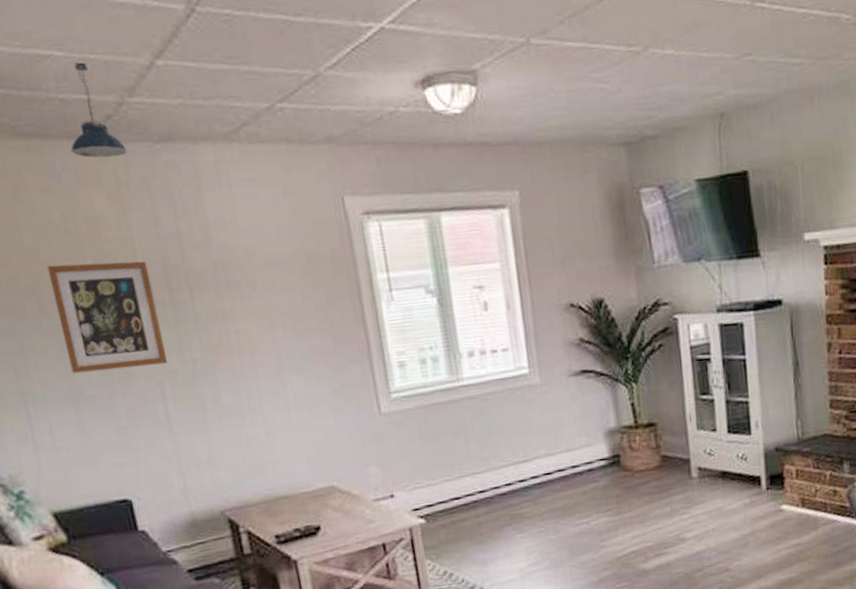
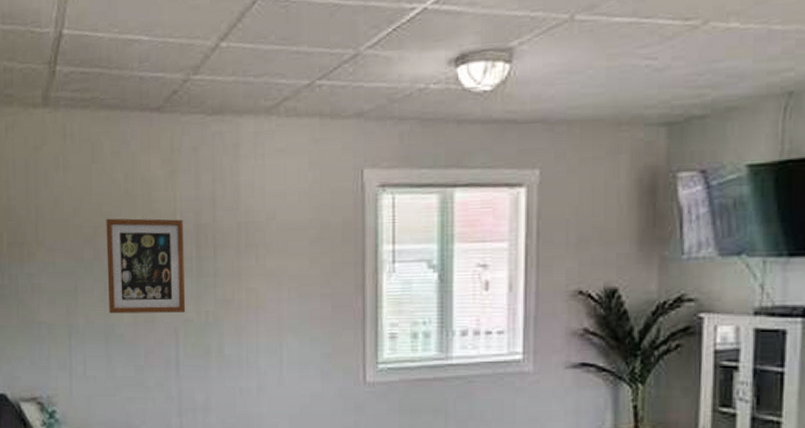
pendant light: present [71,62,128,158] -> none [141,45,184,128]

